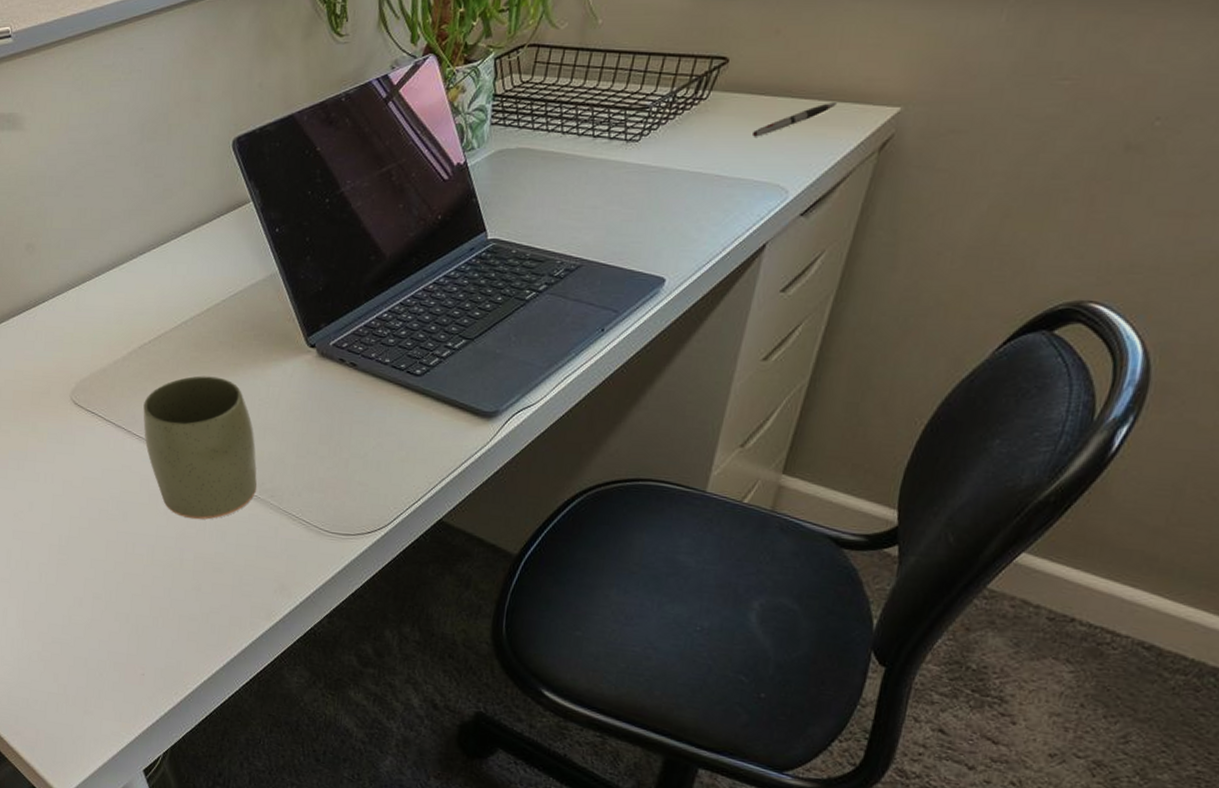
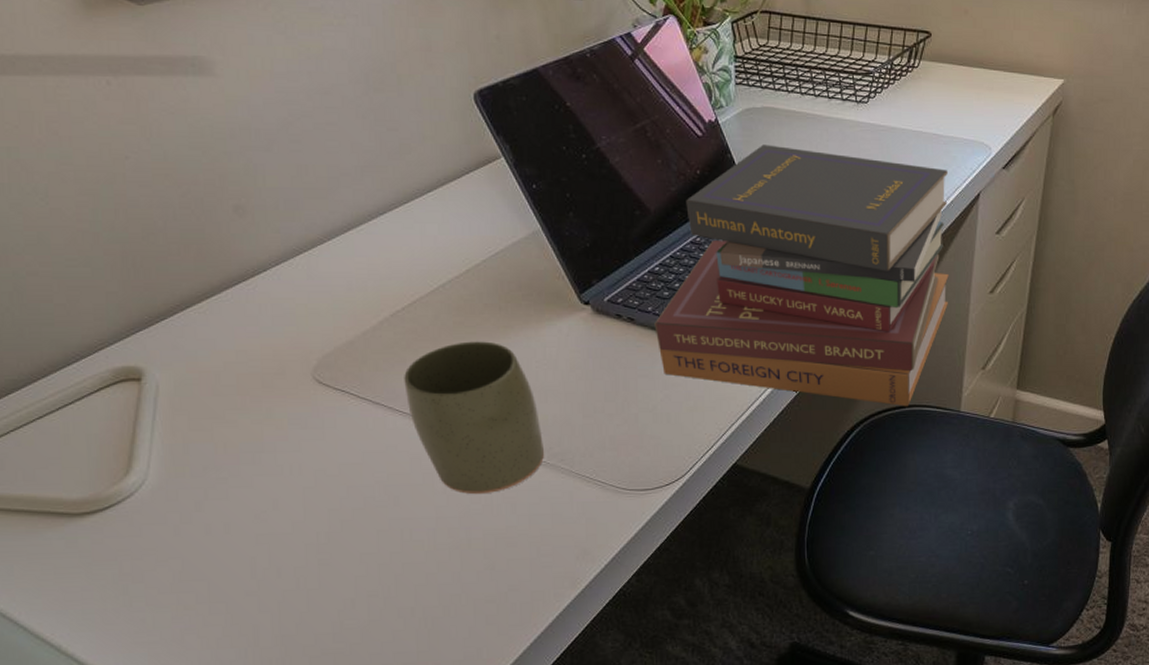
books: none [375,188,729,481] -> present [654,144,949,407]
pen: present [753,103,837,137] -> none [958,74,1017,101]

